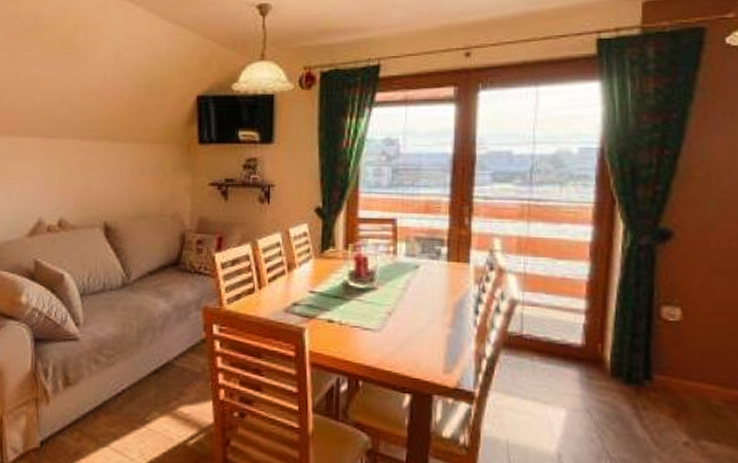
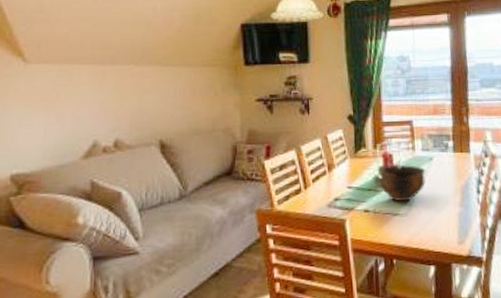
bowl: none [348,271,408,315] -> present [379,165,426,202]

